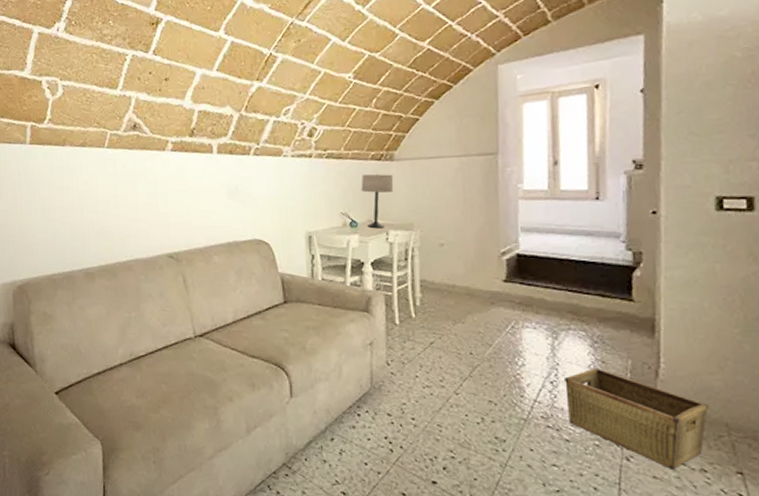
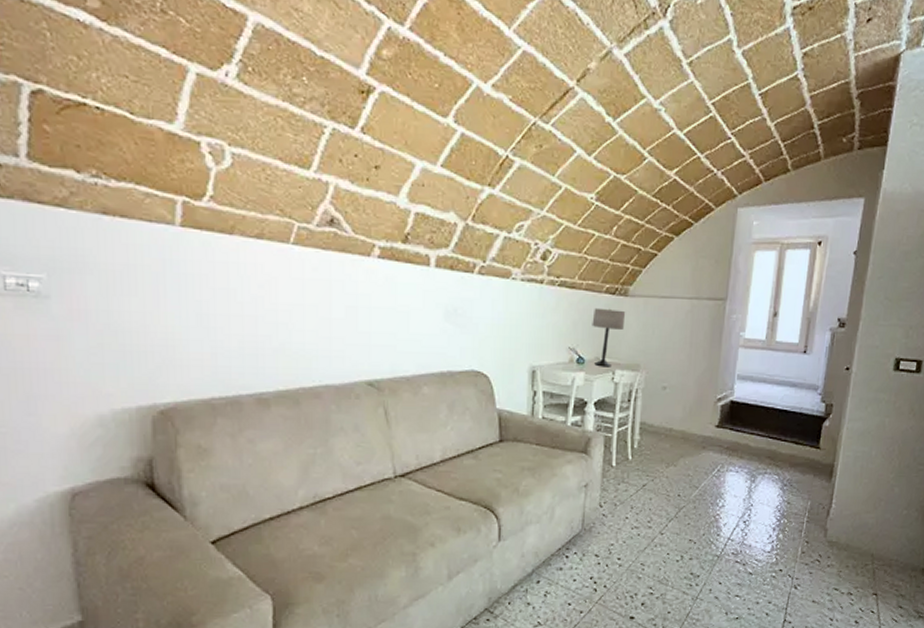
hamper: present [565,367,710,469] -> none [754,508,863,594]

